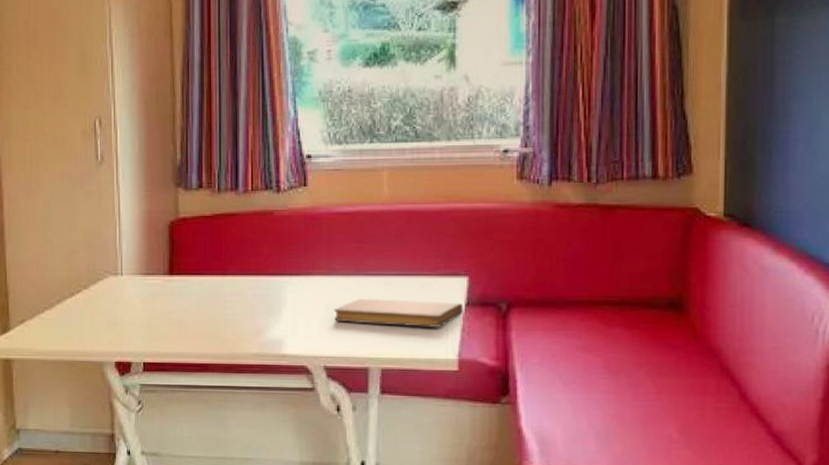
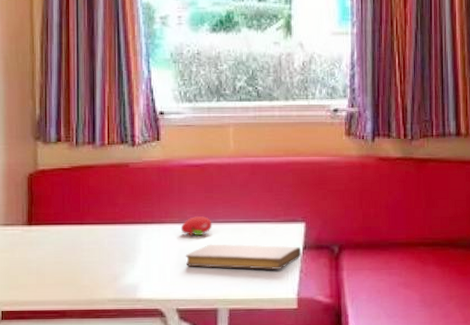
fruit: none [329,268,364,290] -> present [180,216,212,236]

